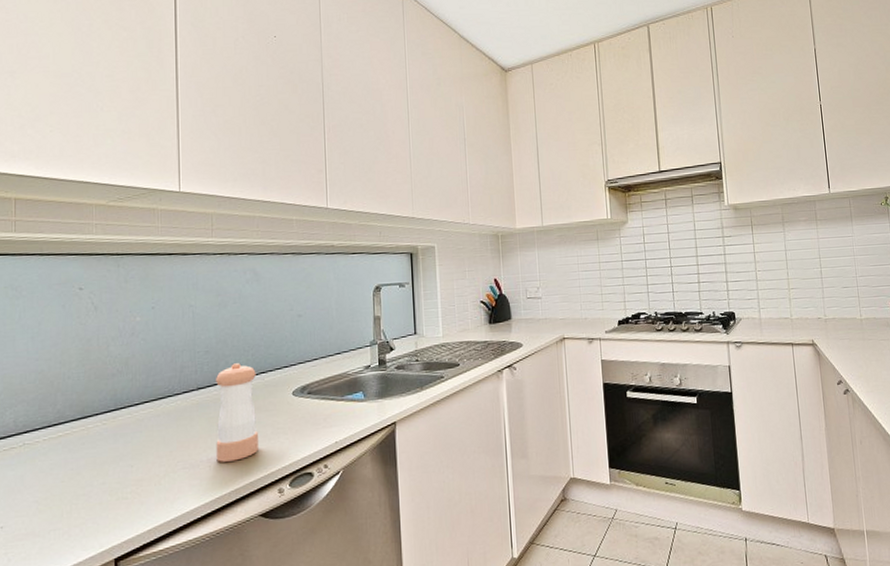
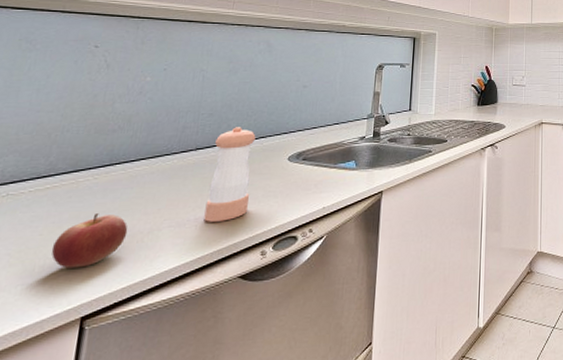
apple: none [75,457,144,513] -> present [51,212,128,268]

